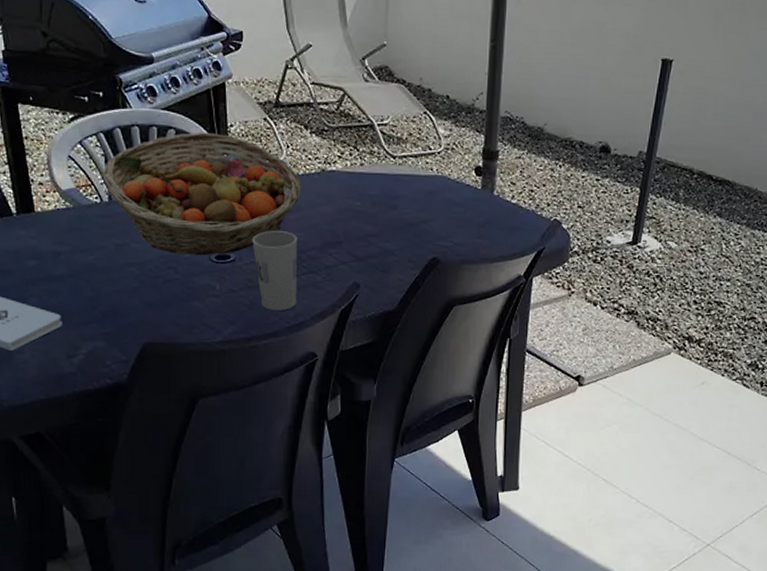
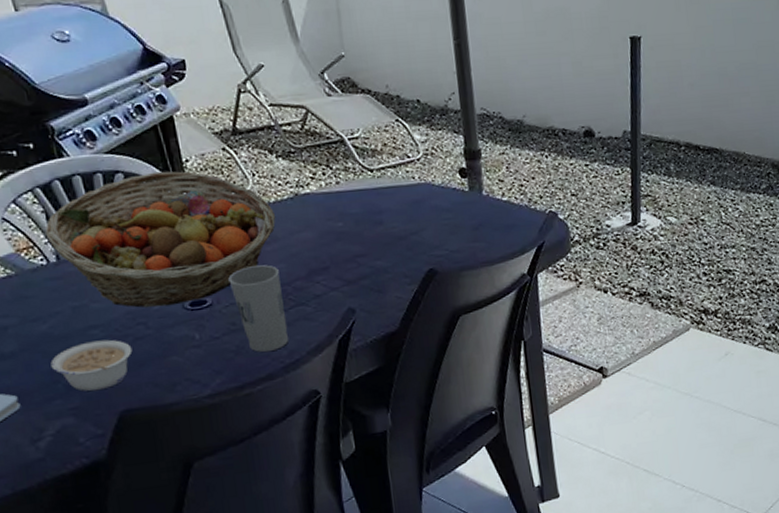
legume: none [92,277,161,321] -> present [50,339,133,391]

